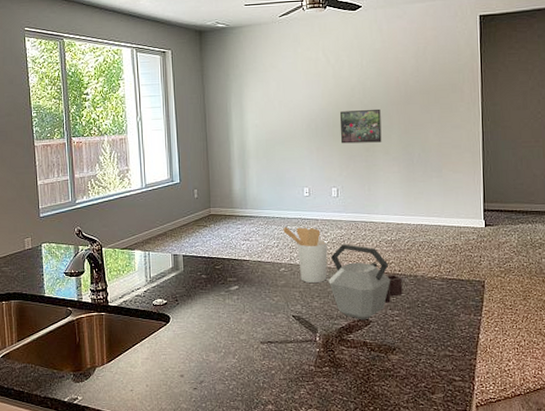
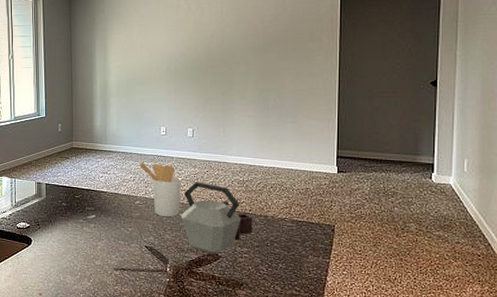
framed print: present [340,108,382,144] -> none [199,55,238,87]

